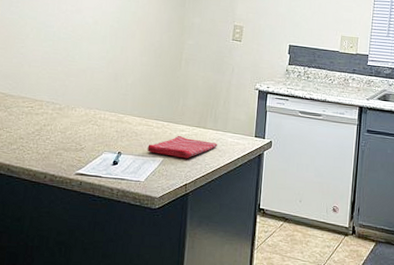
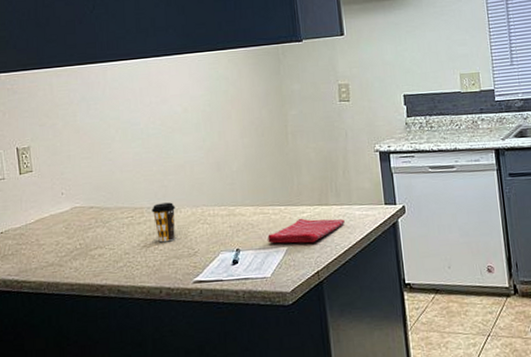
coffee cup: none [50,99,72,135] -> present [152,202,176,243]

